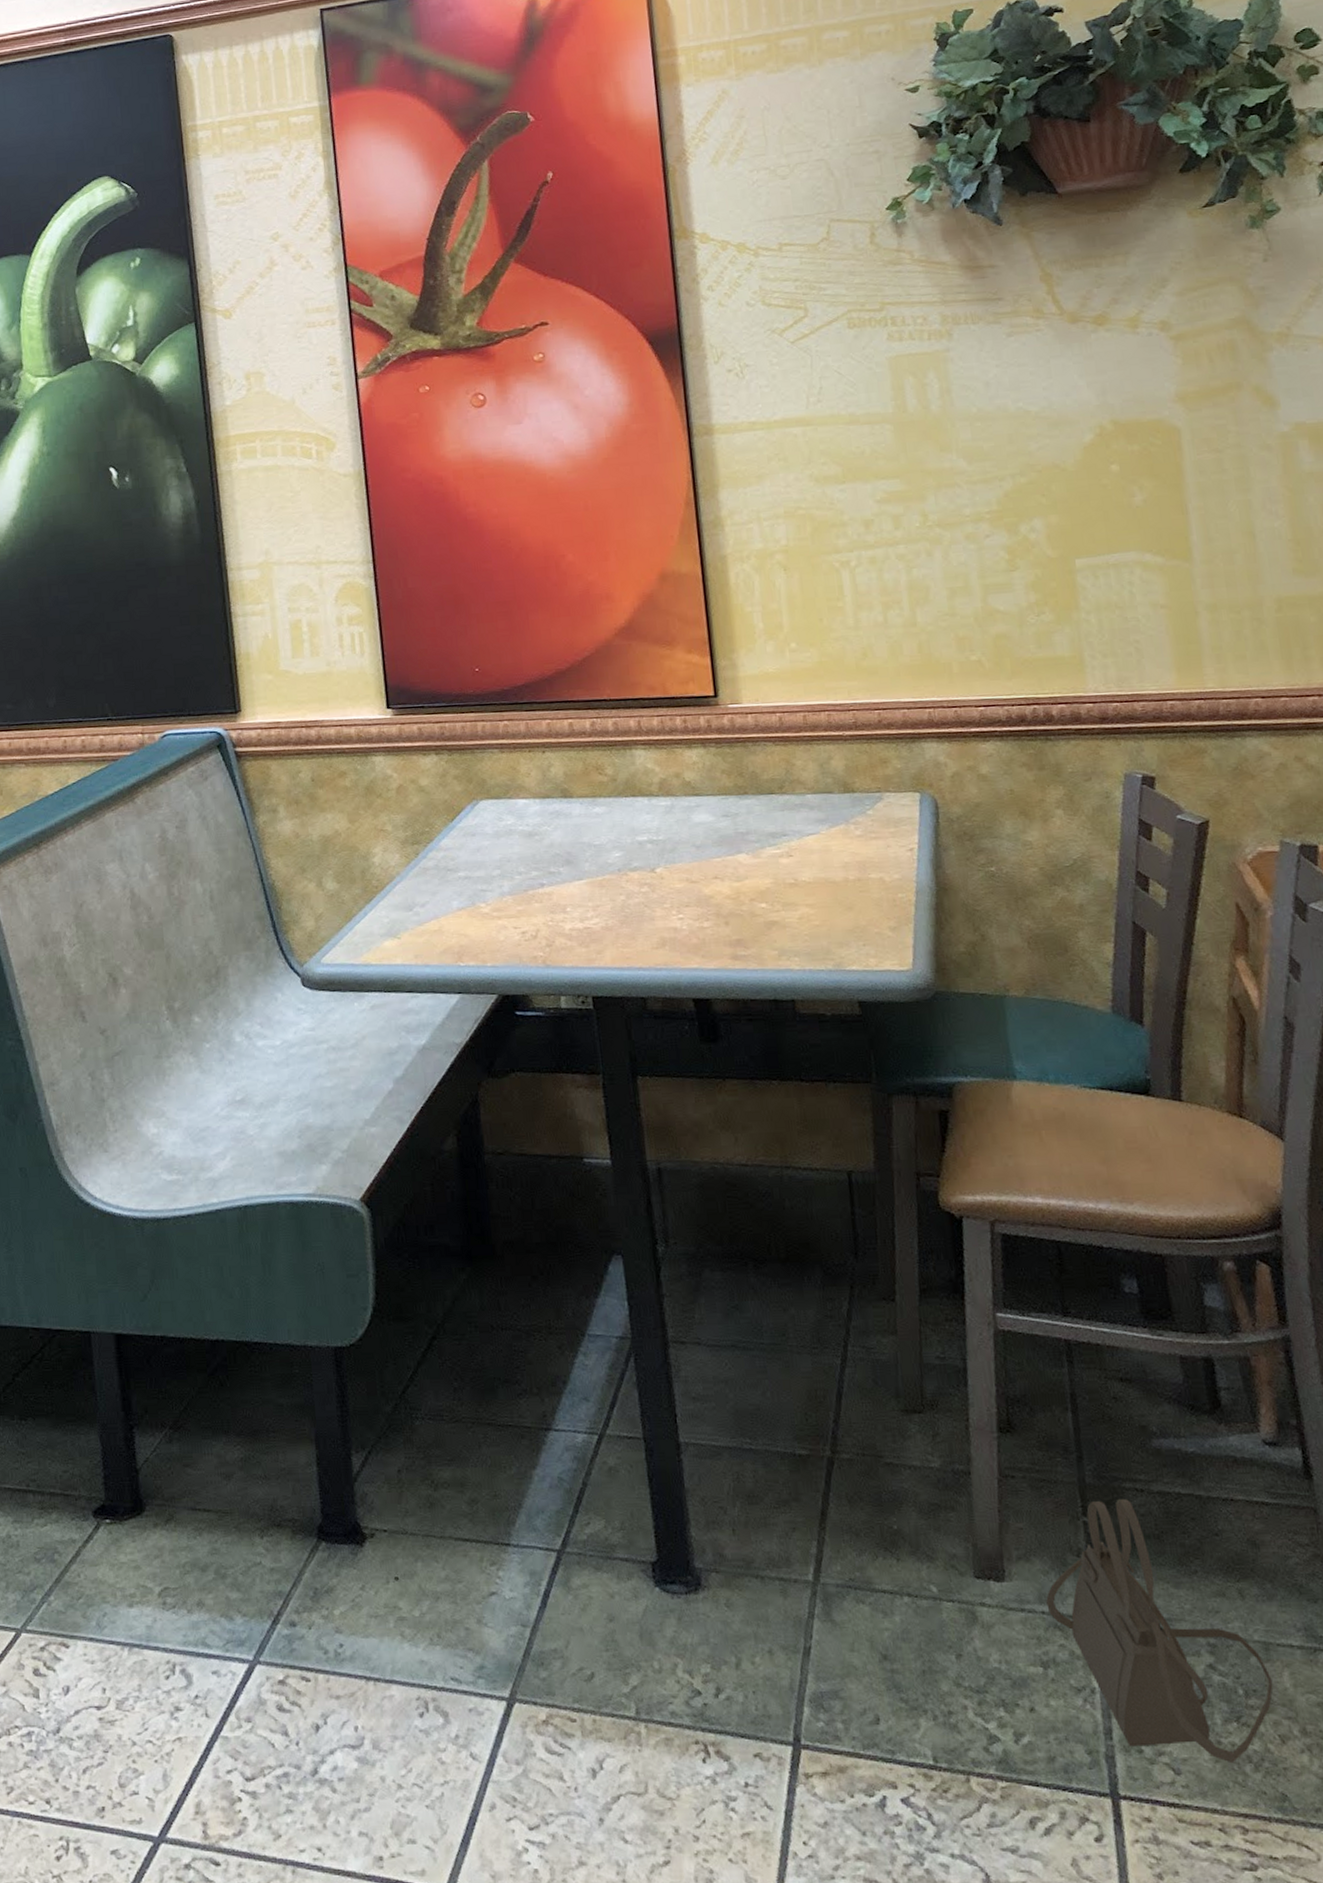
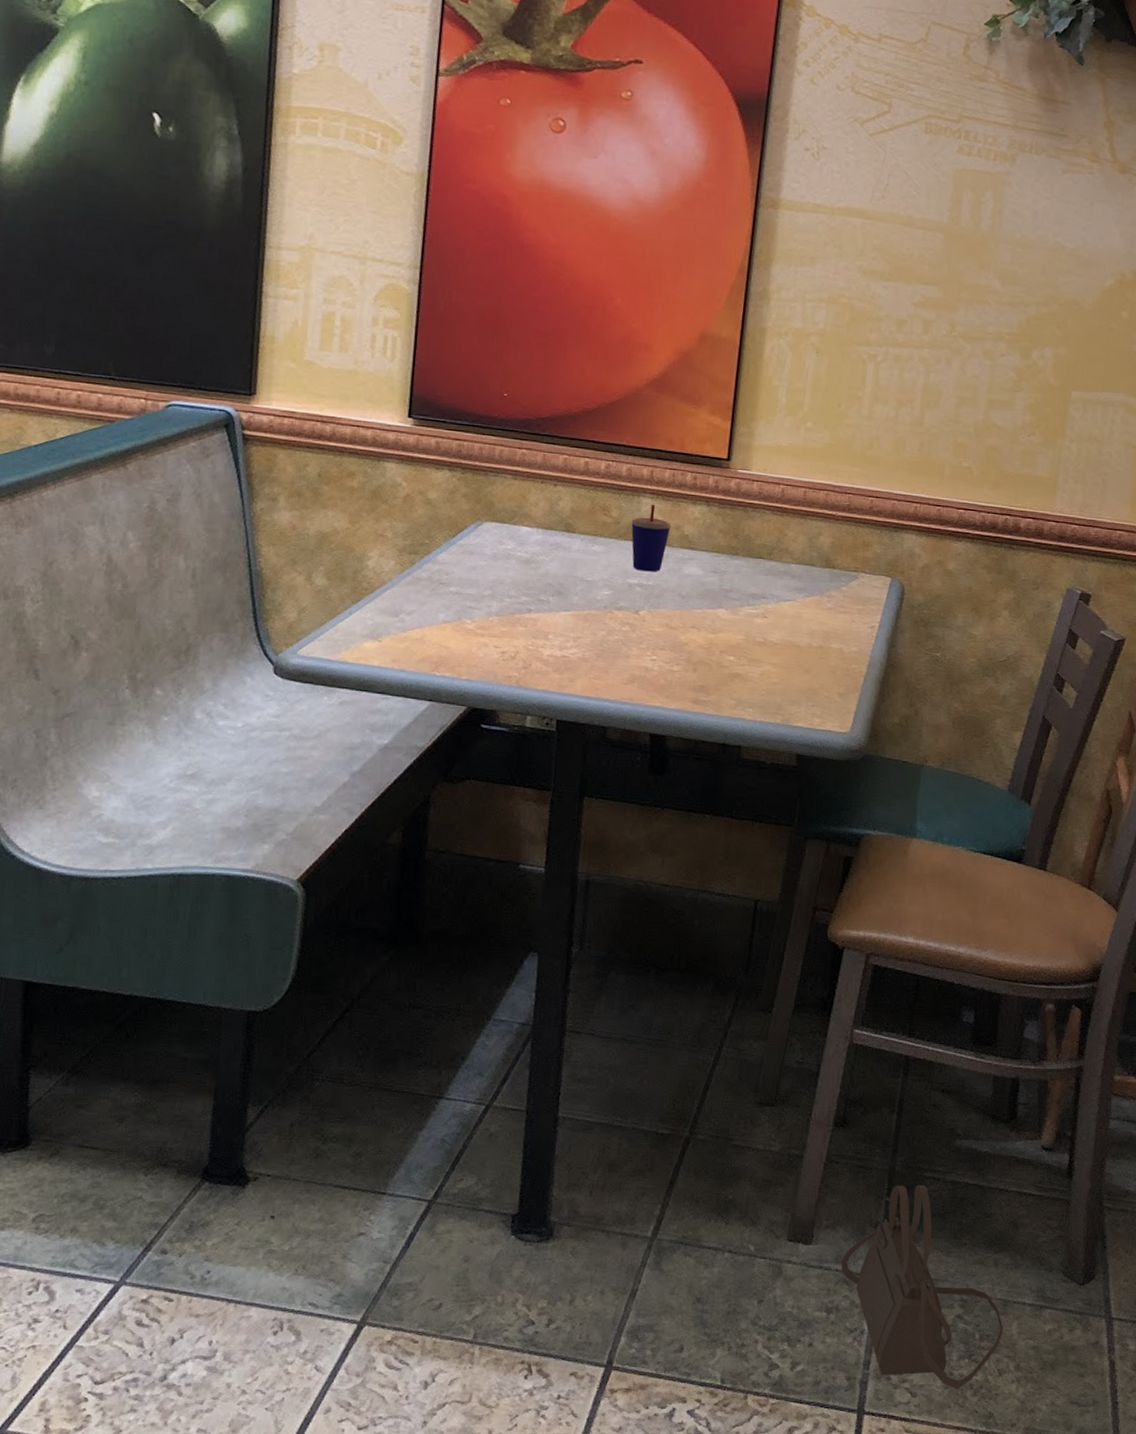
beverage cup: none [628,755,671,827] -> present [631,504,672,572]

